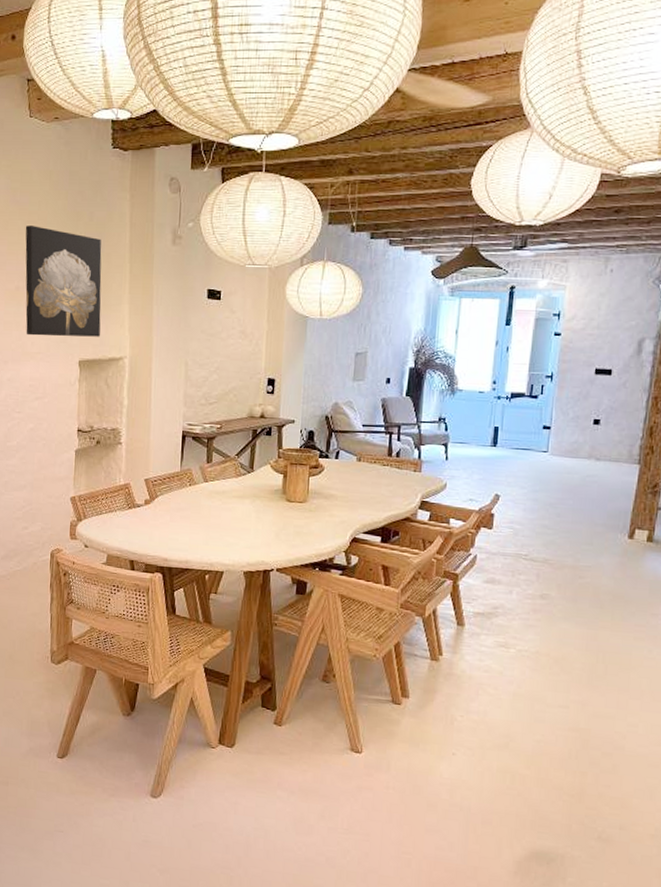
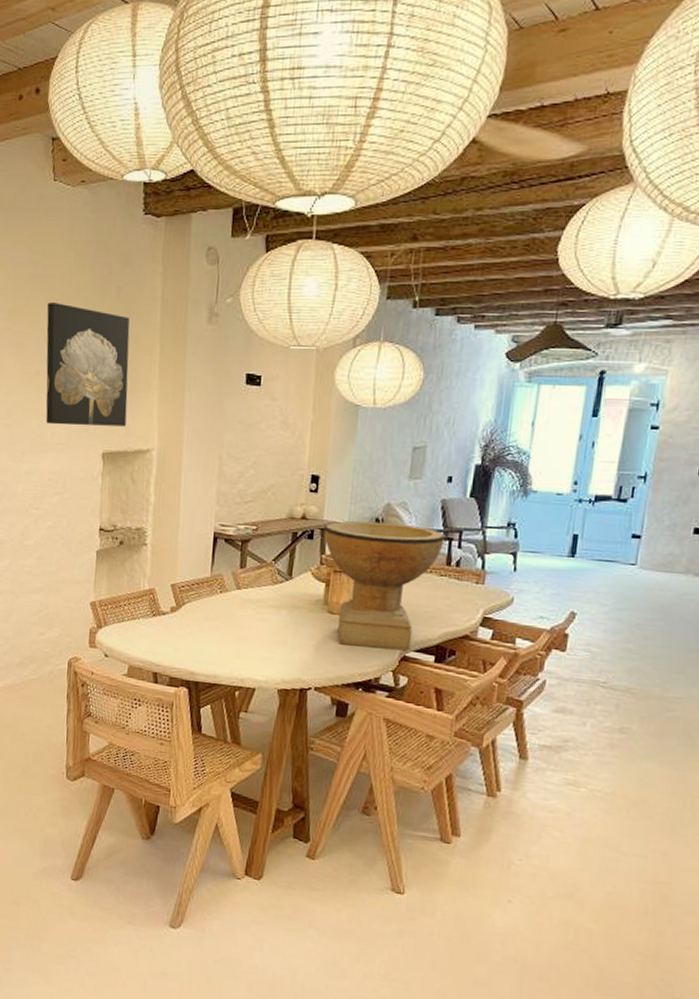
decorative bowl: none [281,418,387,533] -> present [324,520,446,651]

